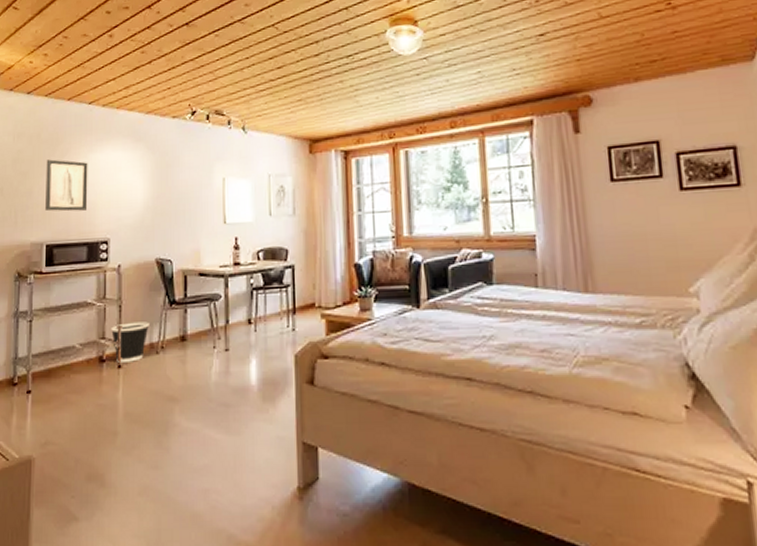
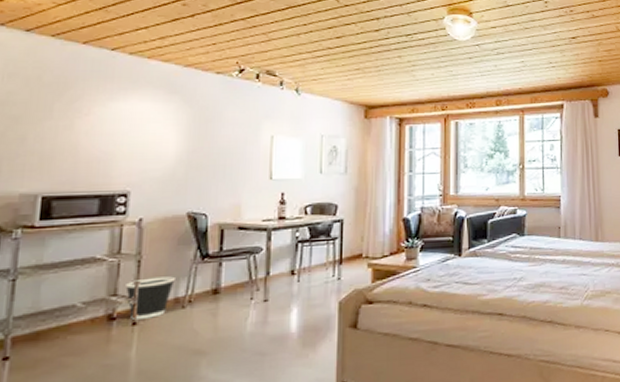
wall art: present [45,159,88,212] -> none [43,105,106,162]

